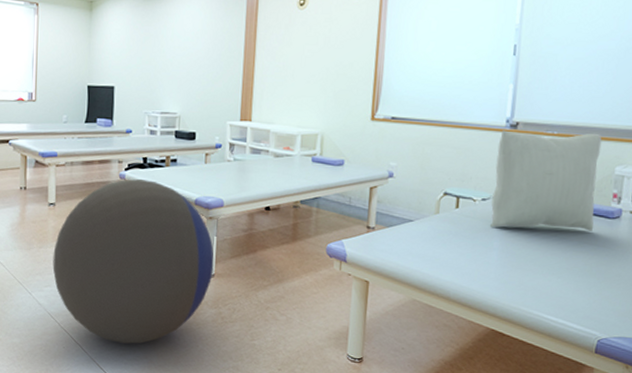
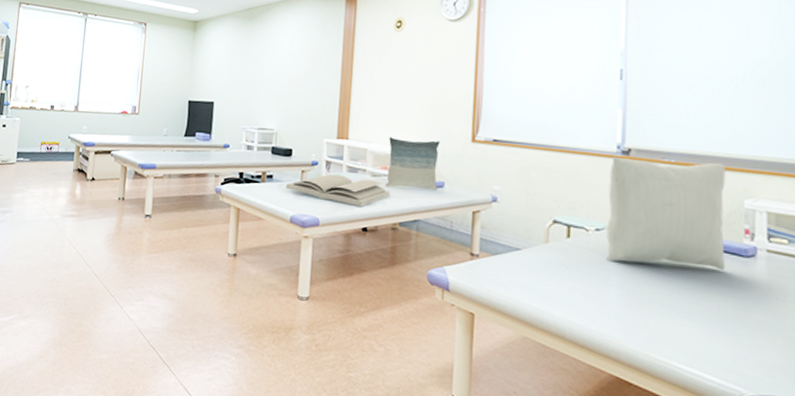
exercise ball: present [52,179,214,344] -> none [145,193,309,369]
towel: none [190,156,293,187] -> present [285,174,391,207]
pillow: none [287,117,341,169] -> present [384,137,440,191]

